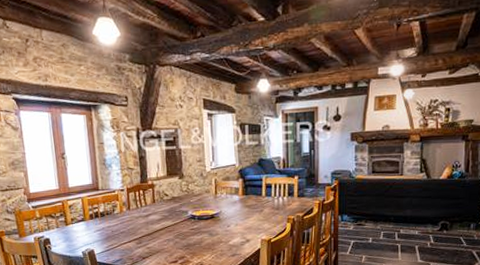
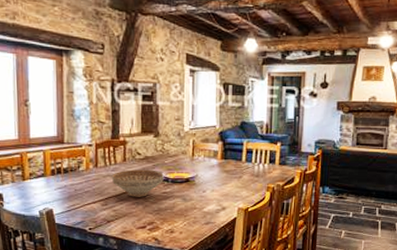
decorative bowl: none [144,209,191,235] -> present [112,169,164,197]

